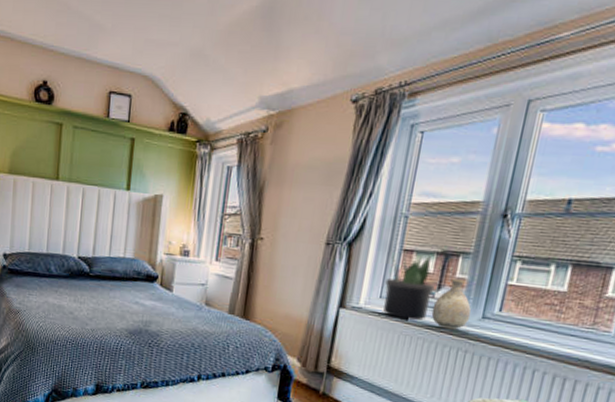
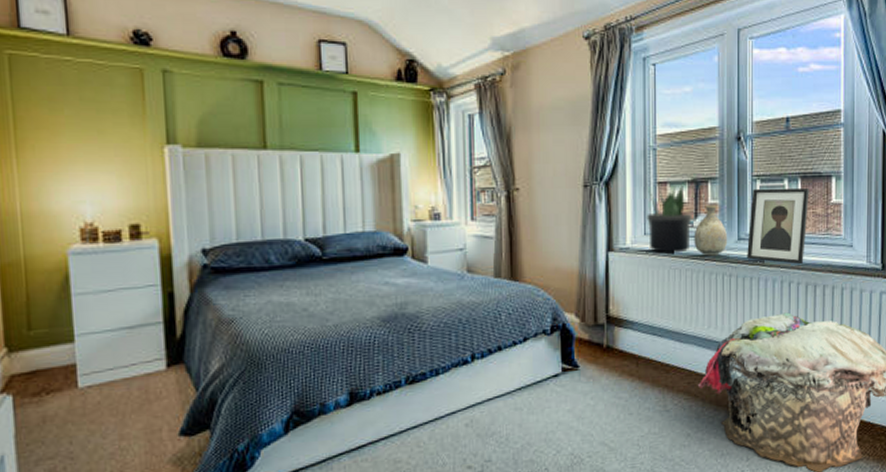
picture frame: none [489,269,581,355] -> present [747,187,810,265]

